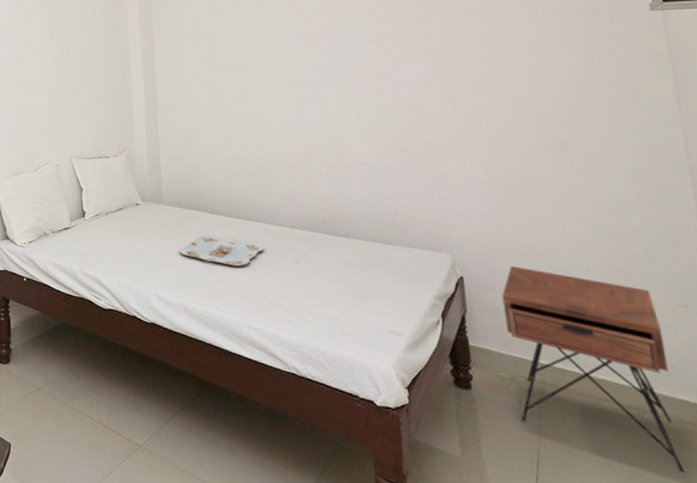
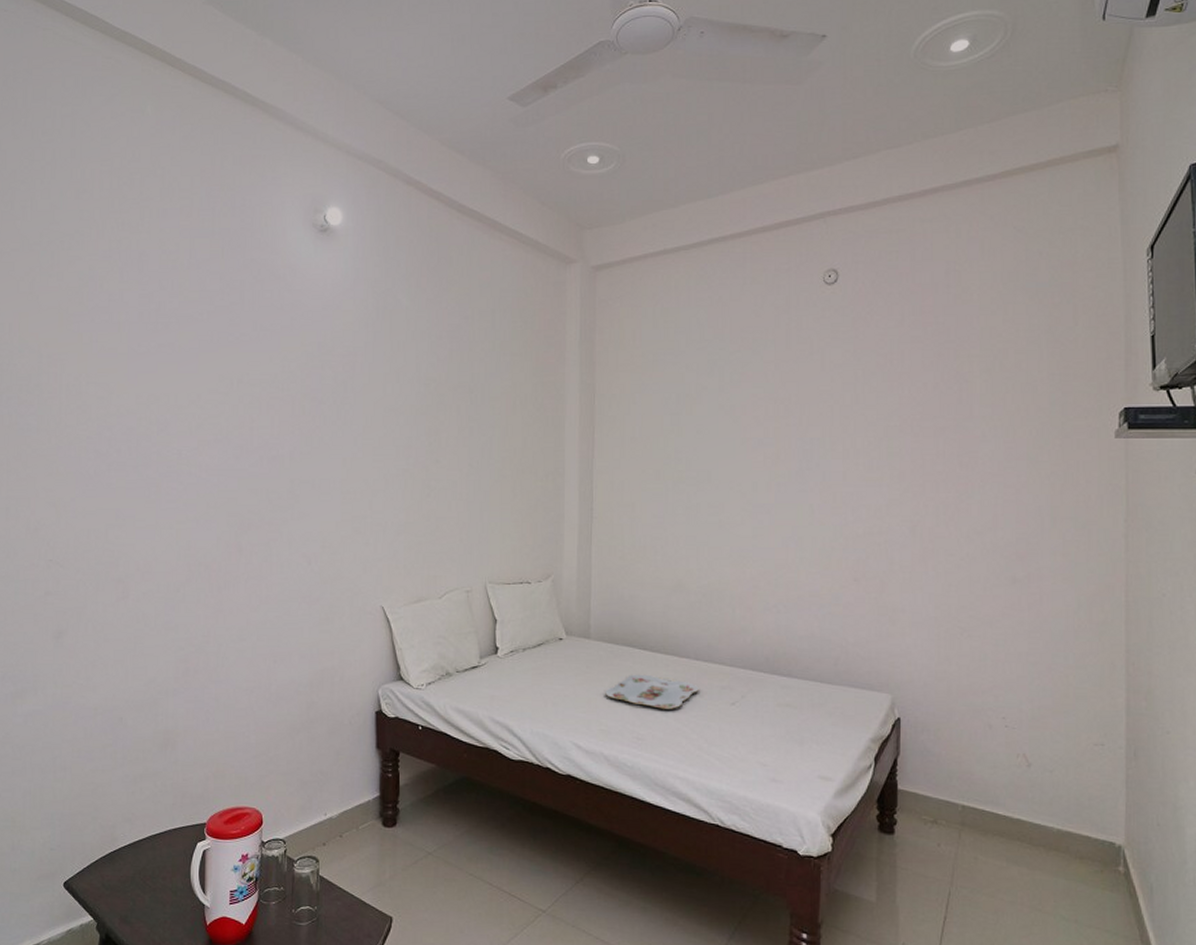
nightstand: present [501,266,685,472] -> none [935,706,1078,905]

